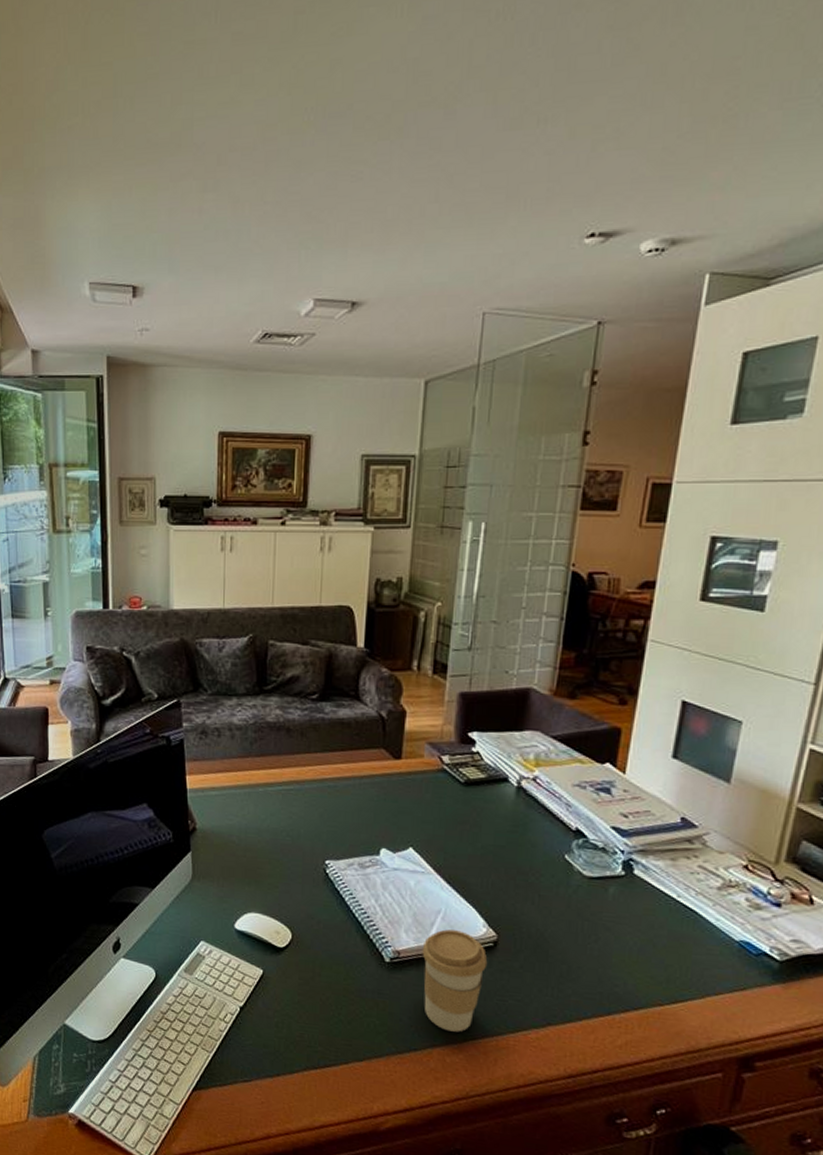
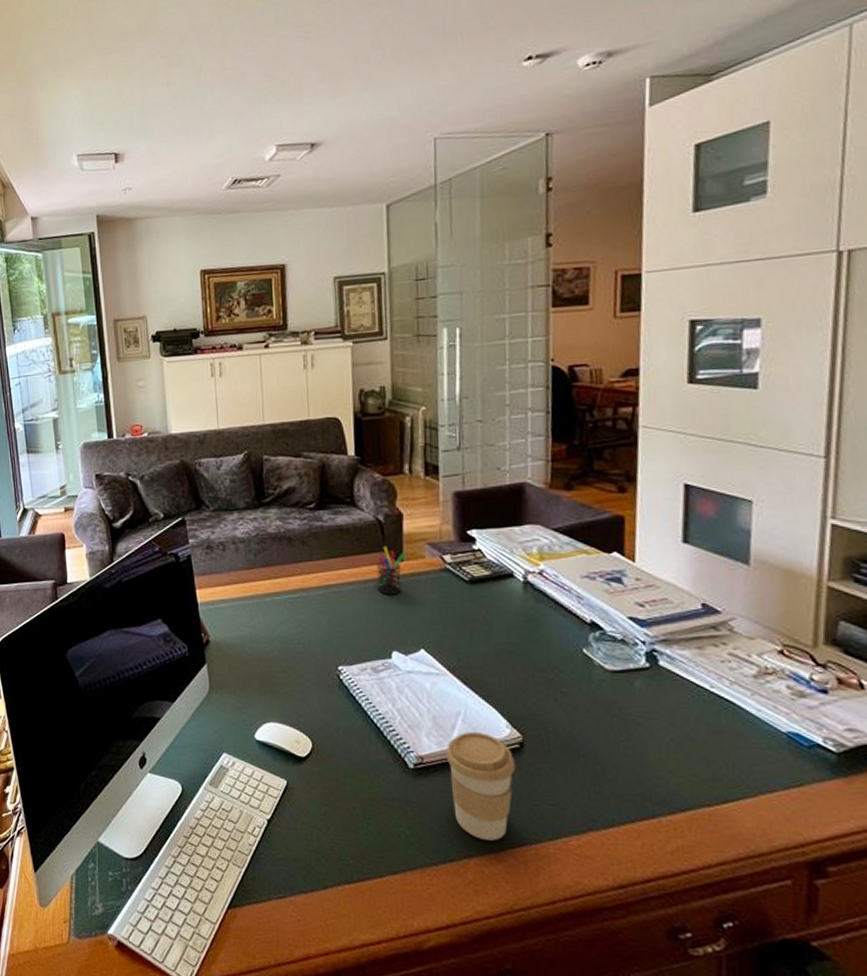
pen holder: none [373,742,405,793] -> present [376,546,406,595]

